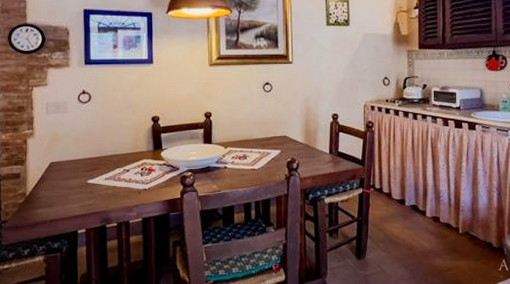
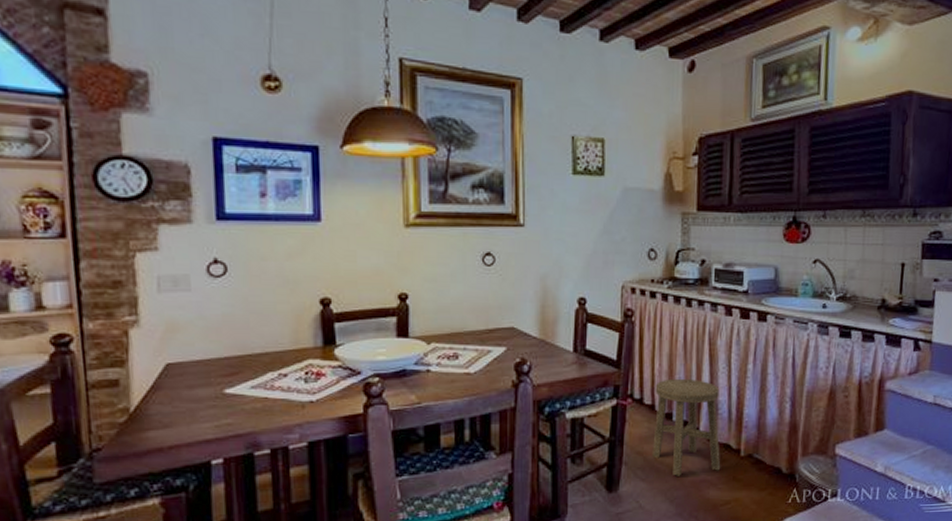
stool: none [390,173,444,248] -> present [652,378,721,476]

